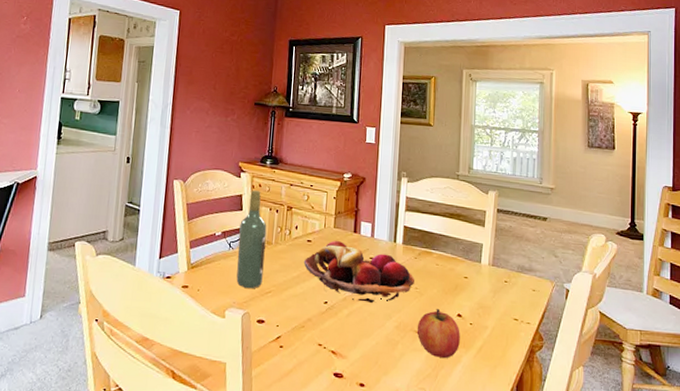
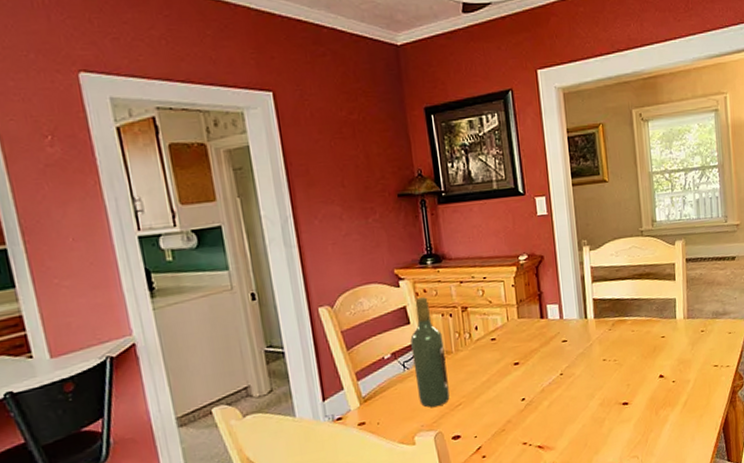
fruit basket: present [303,241,414,303] -> none [491,331,612,389]
apple: present [417,309,460,358] -> none [621,375,665,423]

